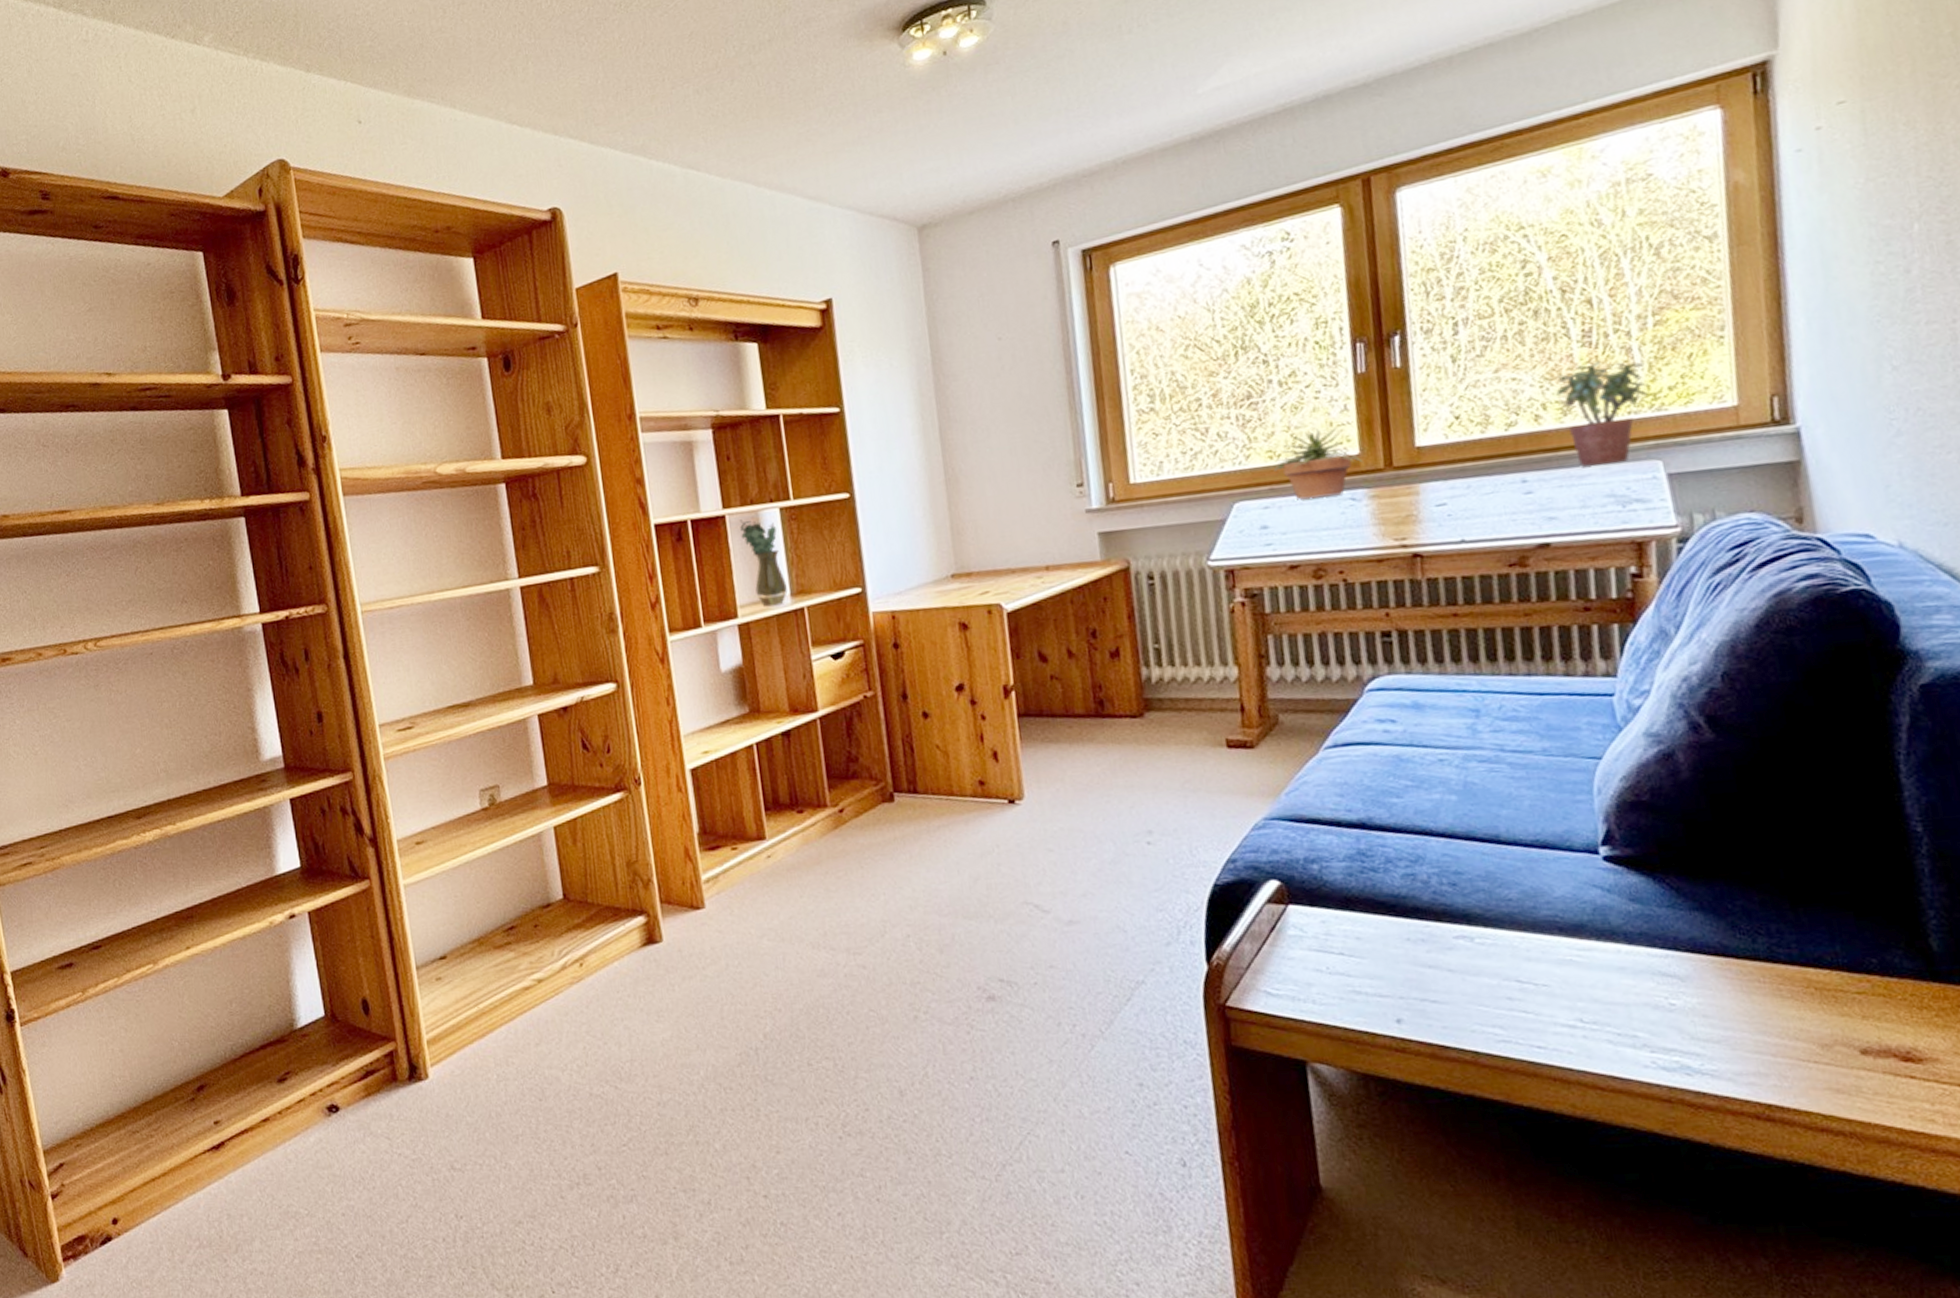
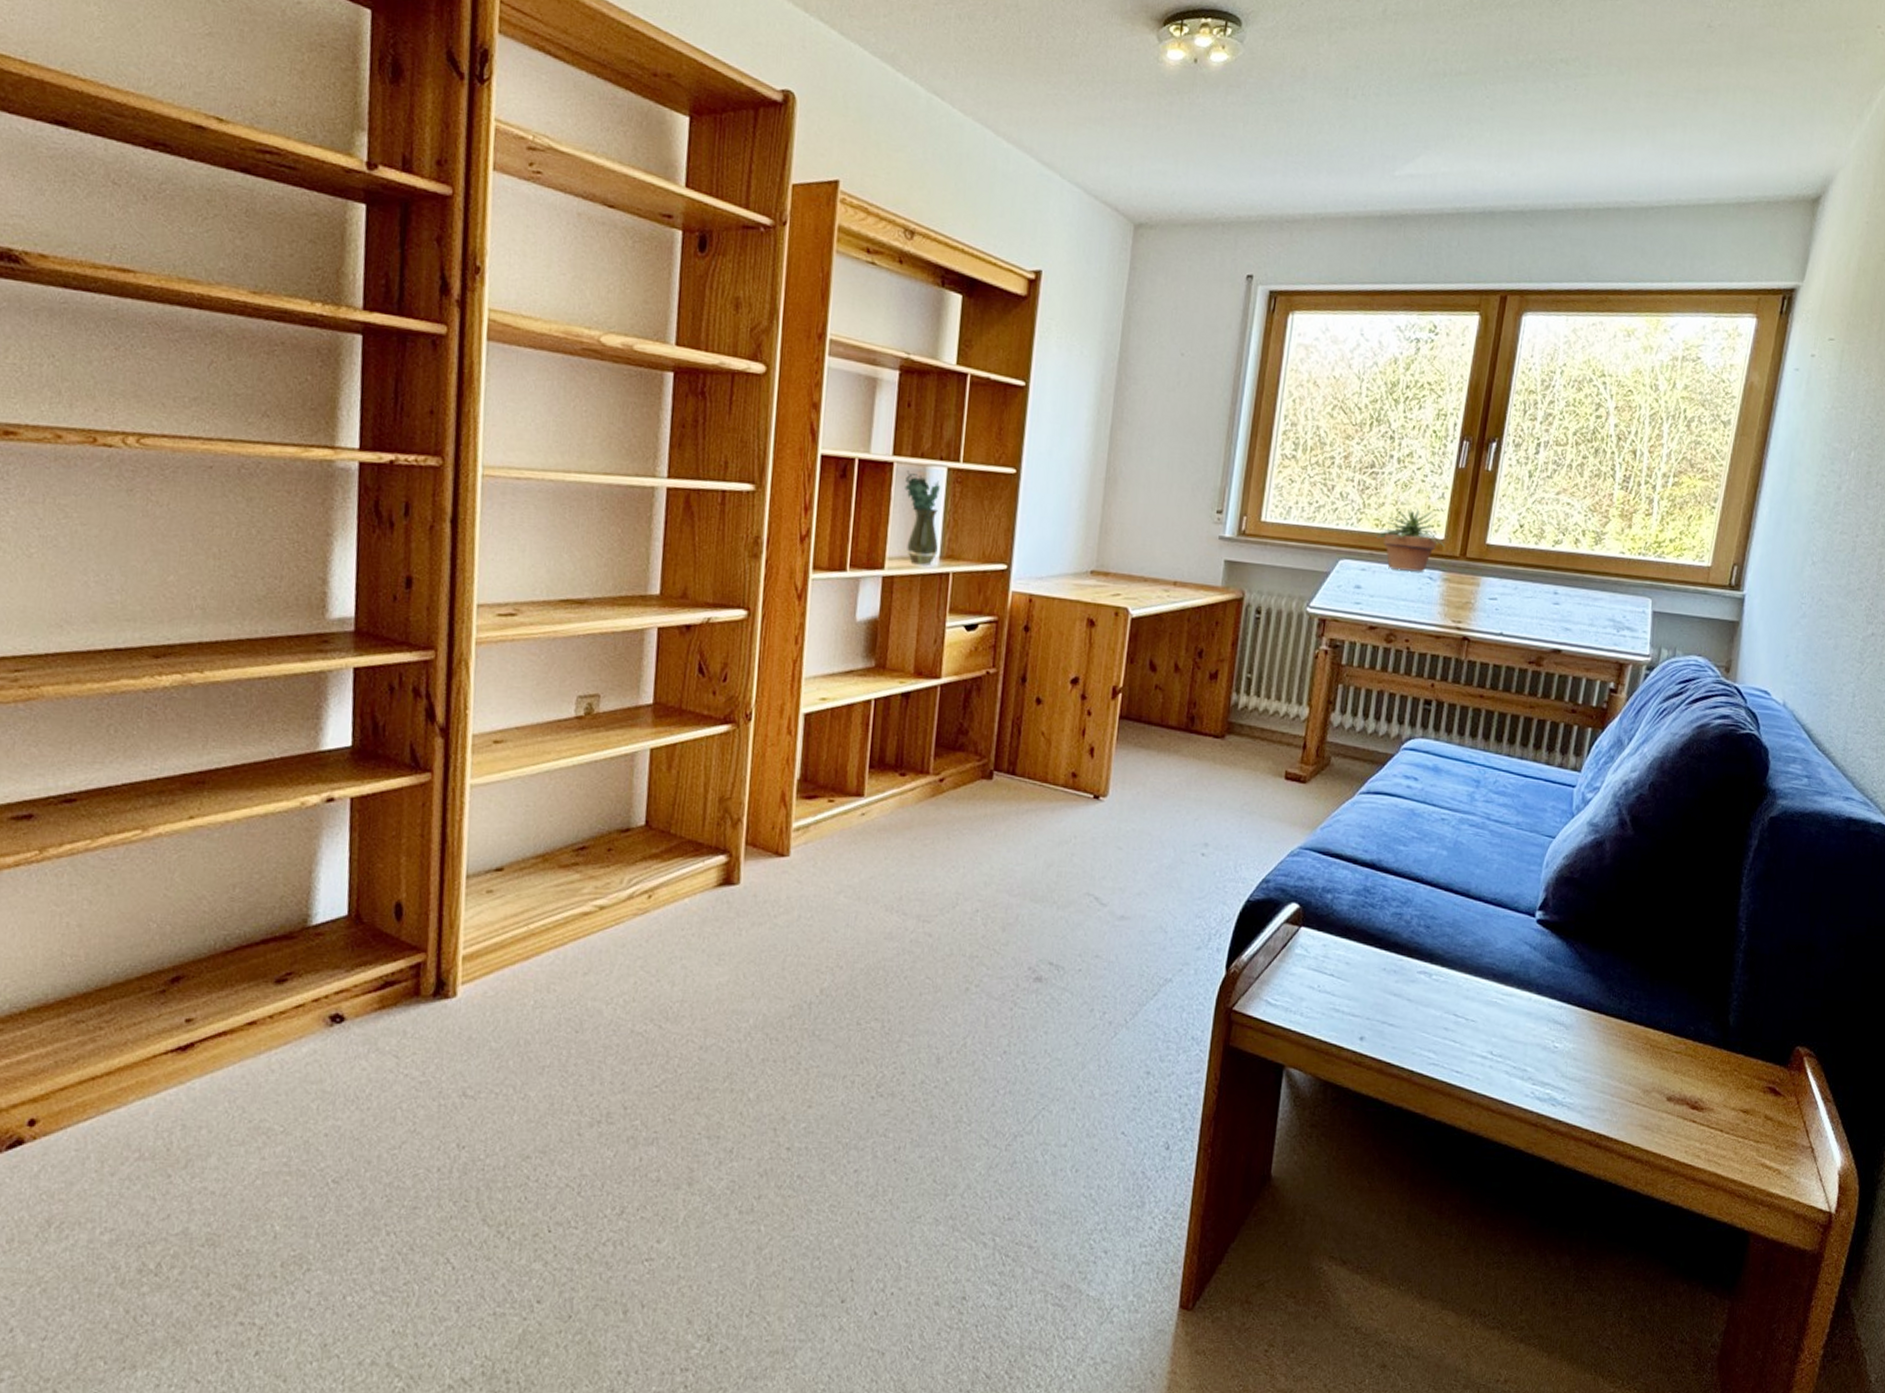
potted plant: present [1556,361,1651,468] -> none [1594,505,1659,594]

